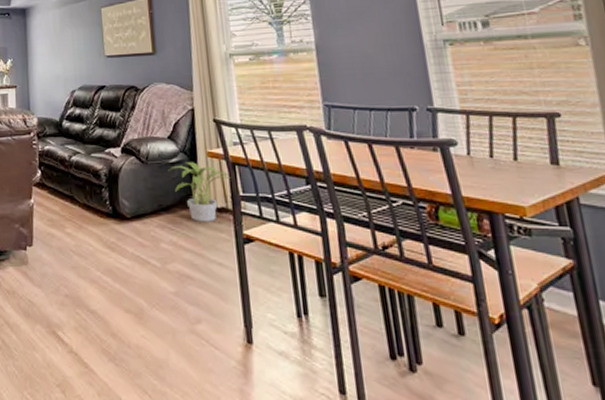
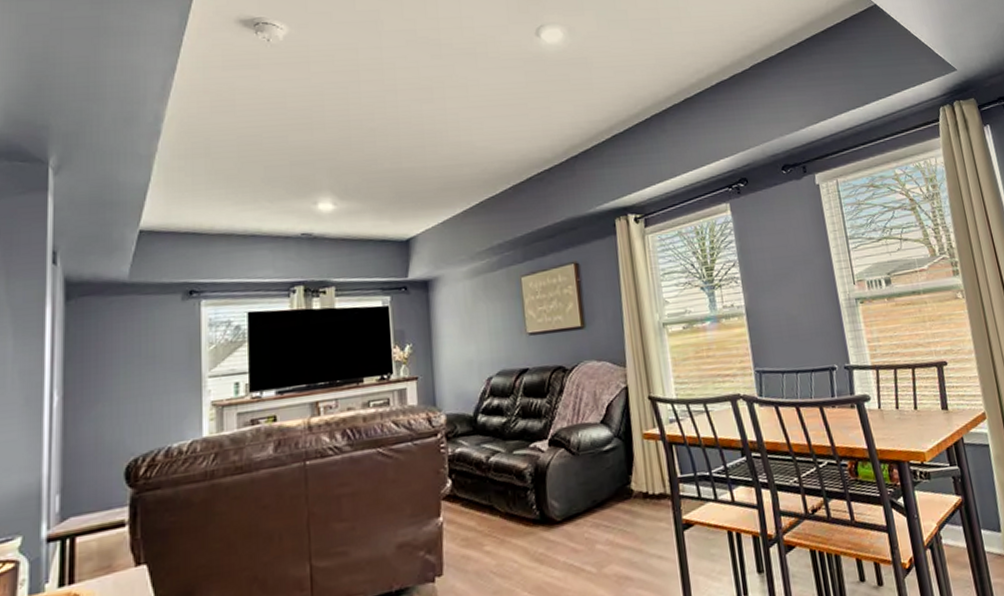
potted plant: present [168,162,231,222] -> none [601,446,668,514]

